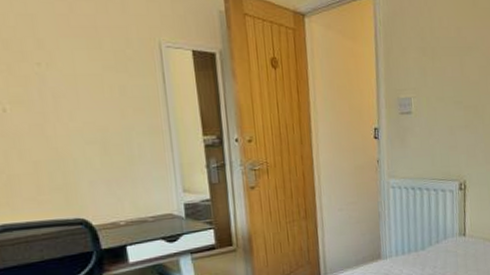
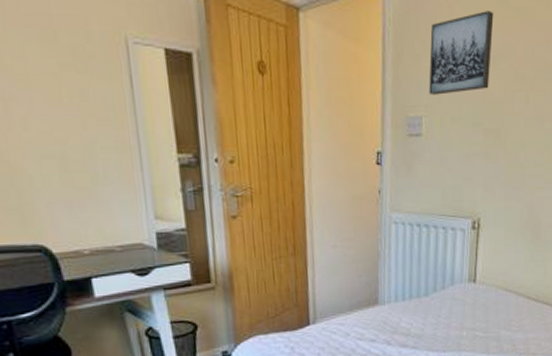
wall art: none [414,12,466,80] -> present [429,11,494,95]

